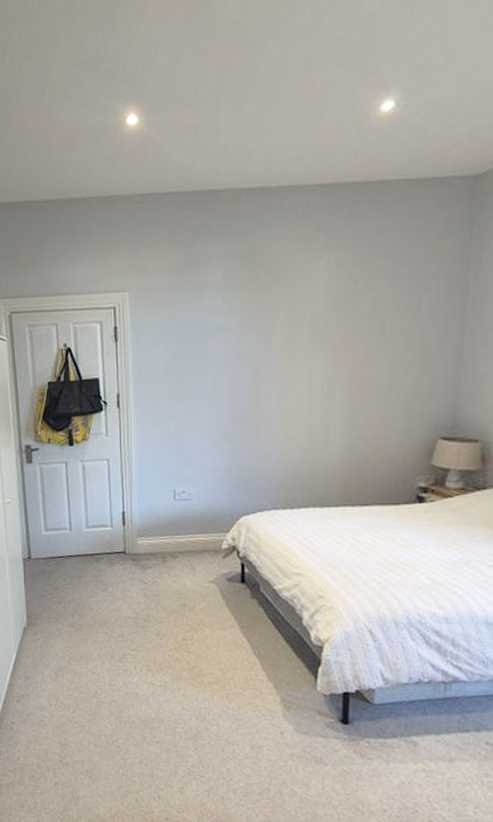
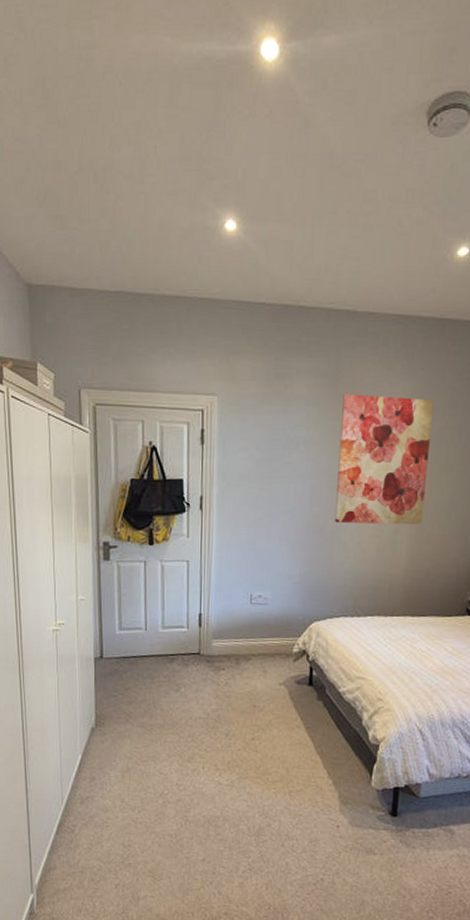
wall art: none [258,270,365,410] -> present [334,394,435,525]

